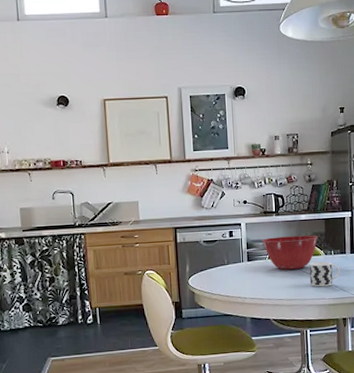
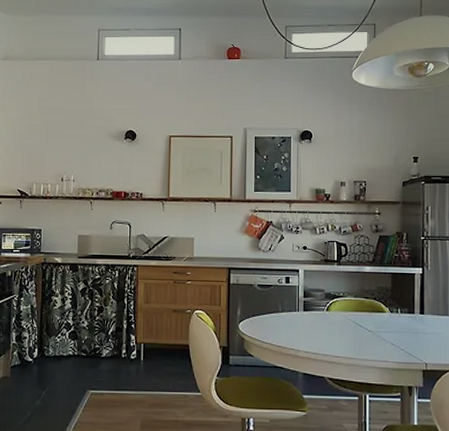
mixing bowl: present [262,235,318,270] -> none [321,288,384,325]
cup: present [309,261,340,287] -> none [371,319,407,348]

